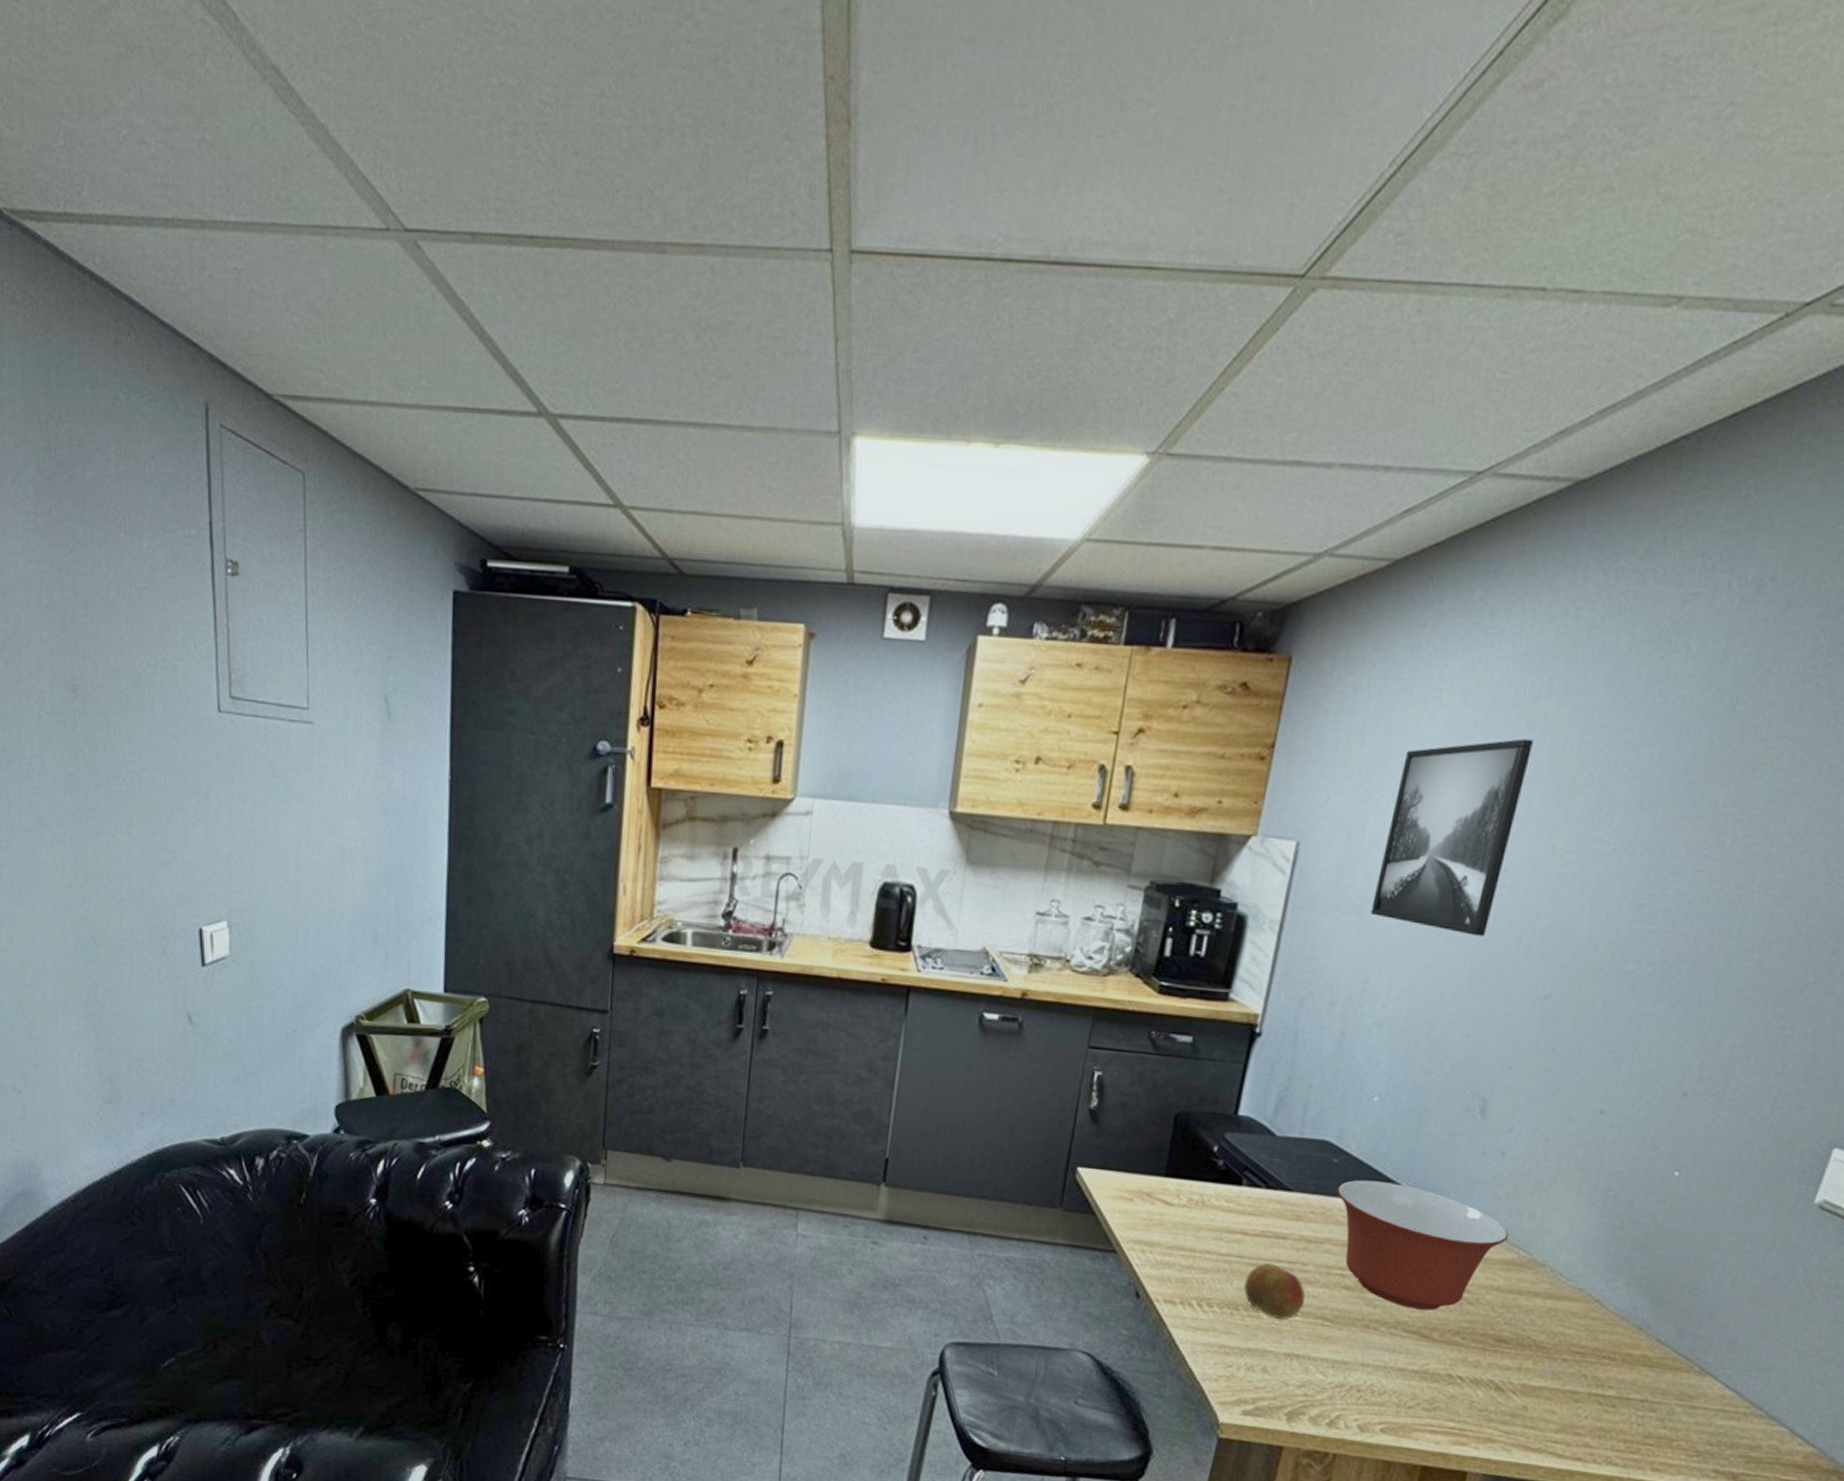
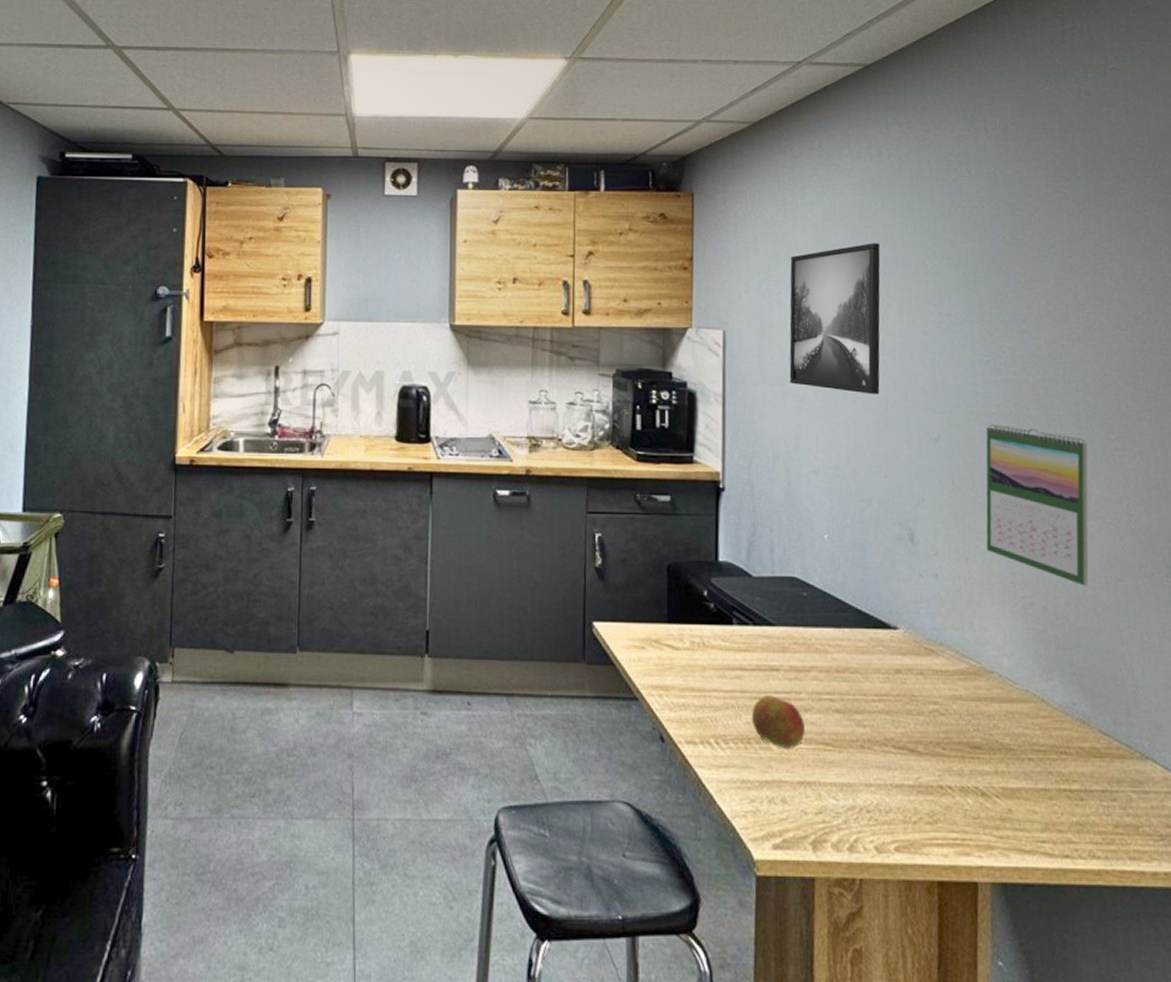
mixing bowl: present [1336,1180,1509,1311] -> none [811,609,958,725]
calendar: none [1576,984,1746,1184] -> present [986,424,1089,586]

